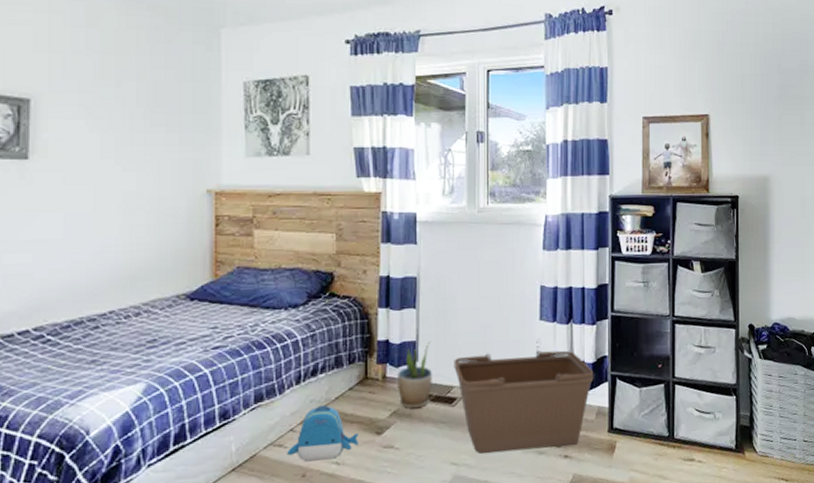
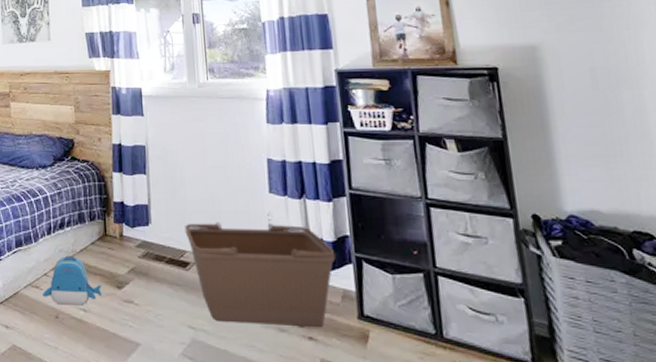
potted plant: present [398,341,432,409] -> none [133,206,166,269]

